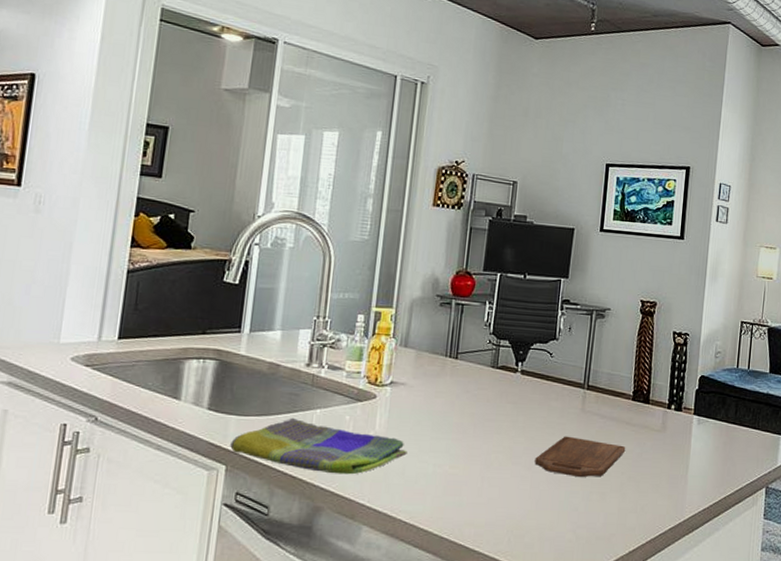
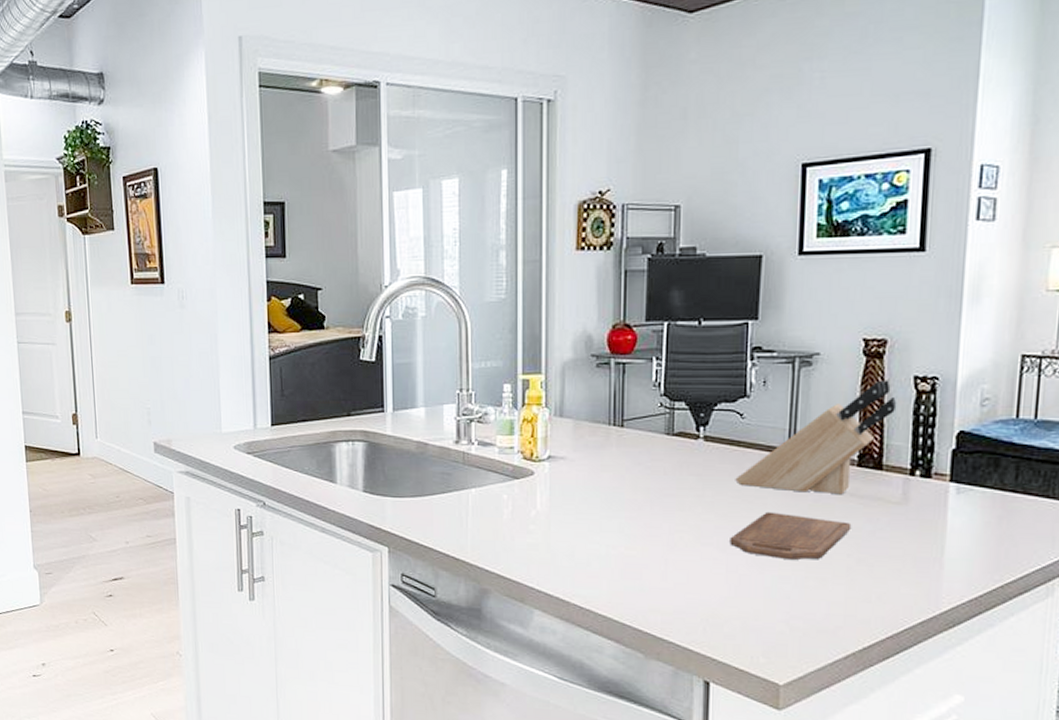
dish towel: present [230,417,407,475] -> none [390,498,575,557]
knife block: none [542,333,661,423] -> present [735,380,897,495]

